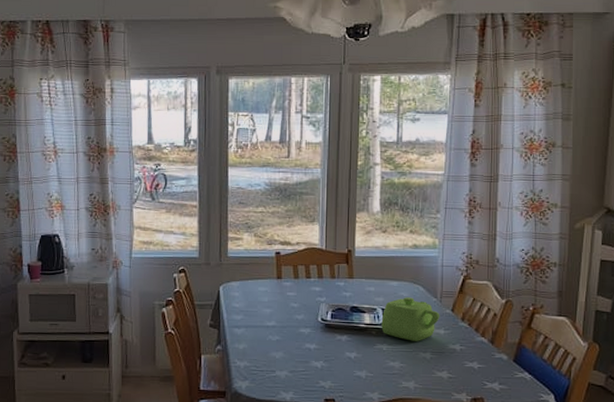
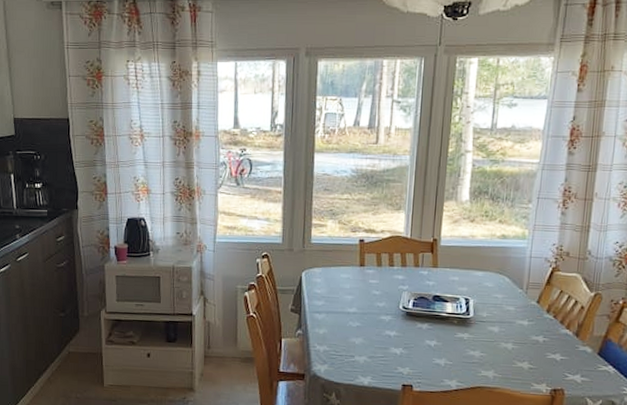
teapot: present [381,297,440,341] -> none [463,287,525,332]

